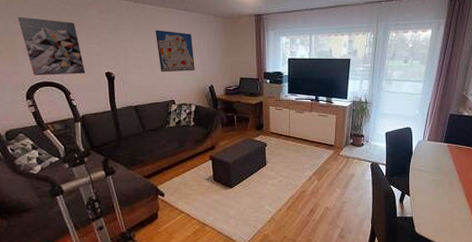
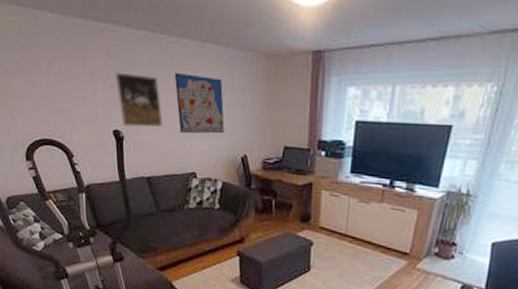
wall art: present [17,16,86,76] -> none [12,51,90,132]
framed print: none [107,30,147,69] -> present [115,72,163,127]

